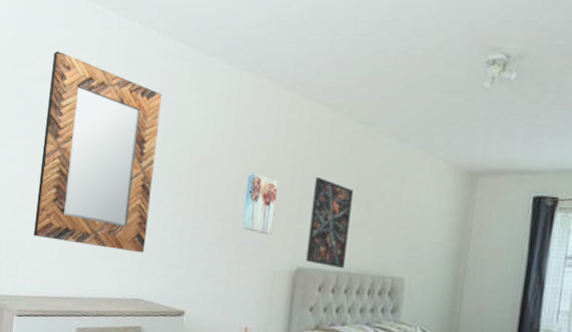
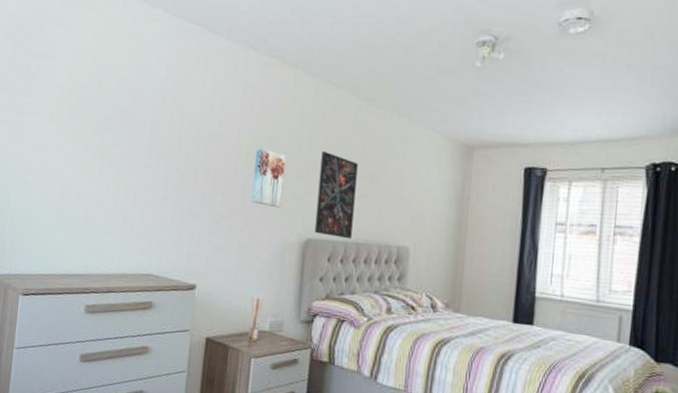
home mirror: present [33,51,162,253] -> none [39,28,169,228]

